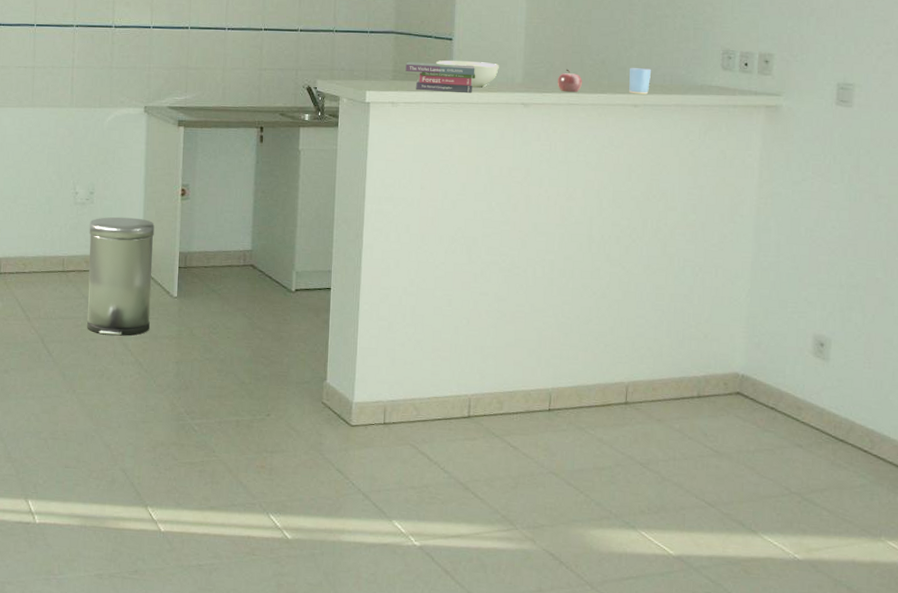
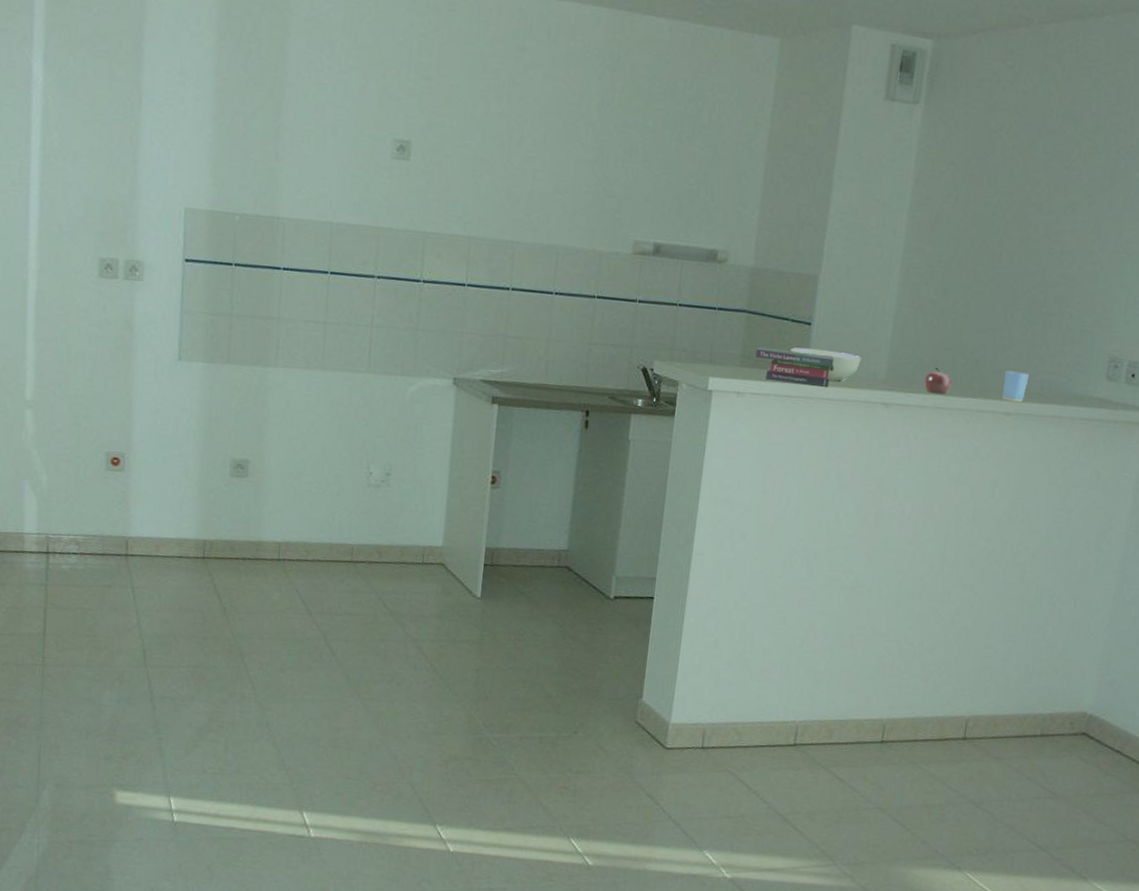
pedal bin: present [87,217,155,336] -> none [377,503,459,638]

